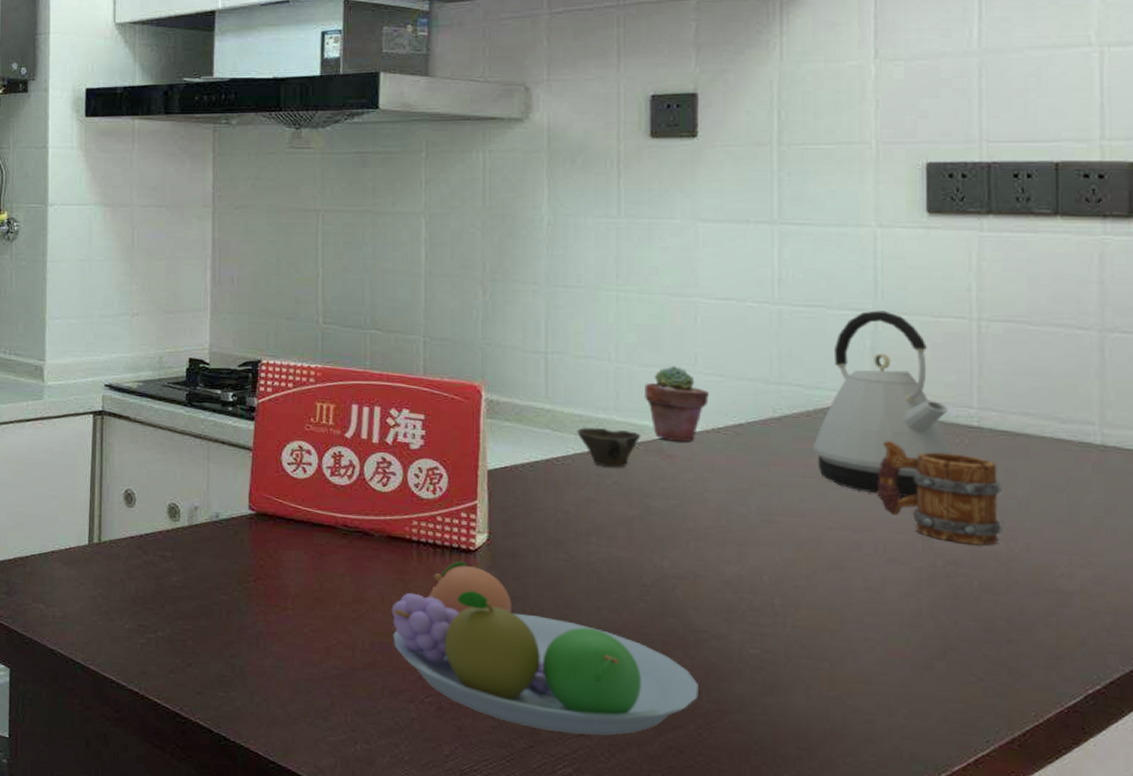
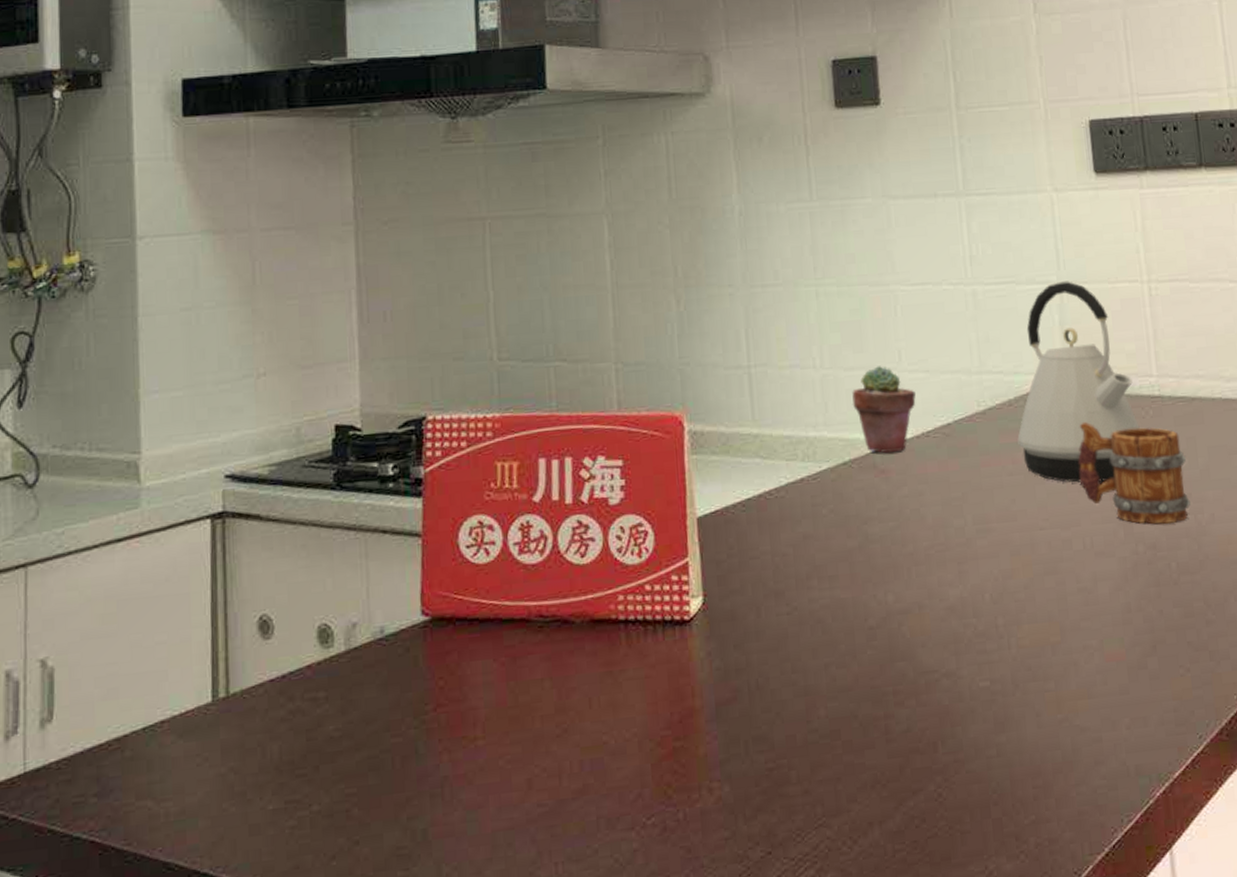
fruit bowl: present [391,561,698,736] -> none [601,636,935,830]
cup: present [577,427,641,468] -> none [788,447,853,494]

